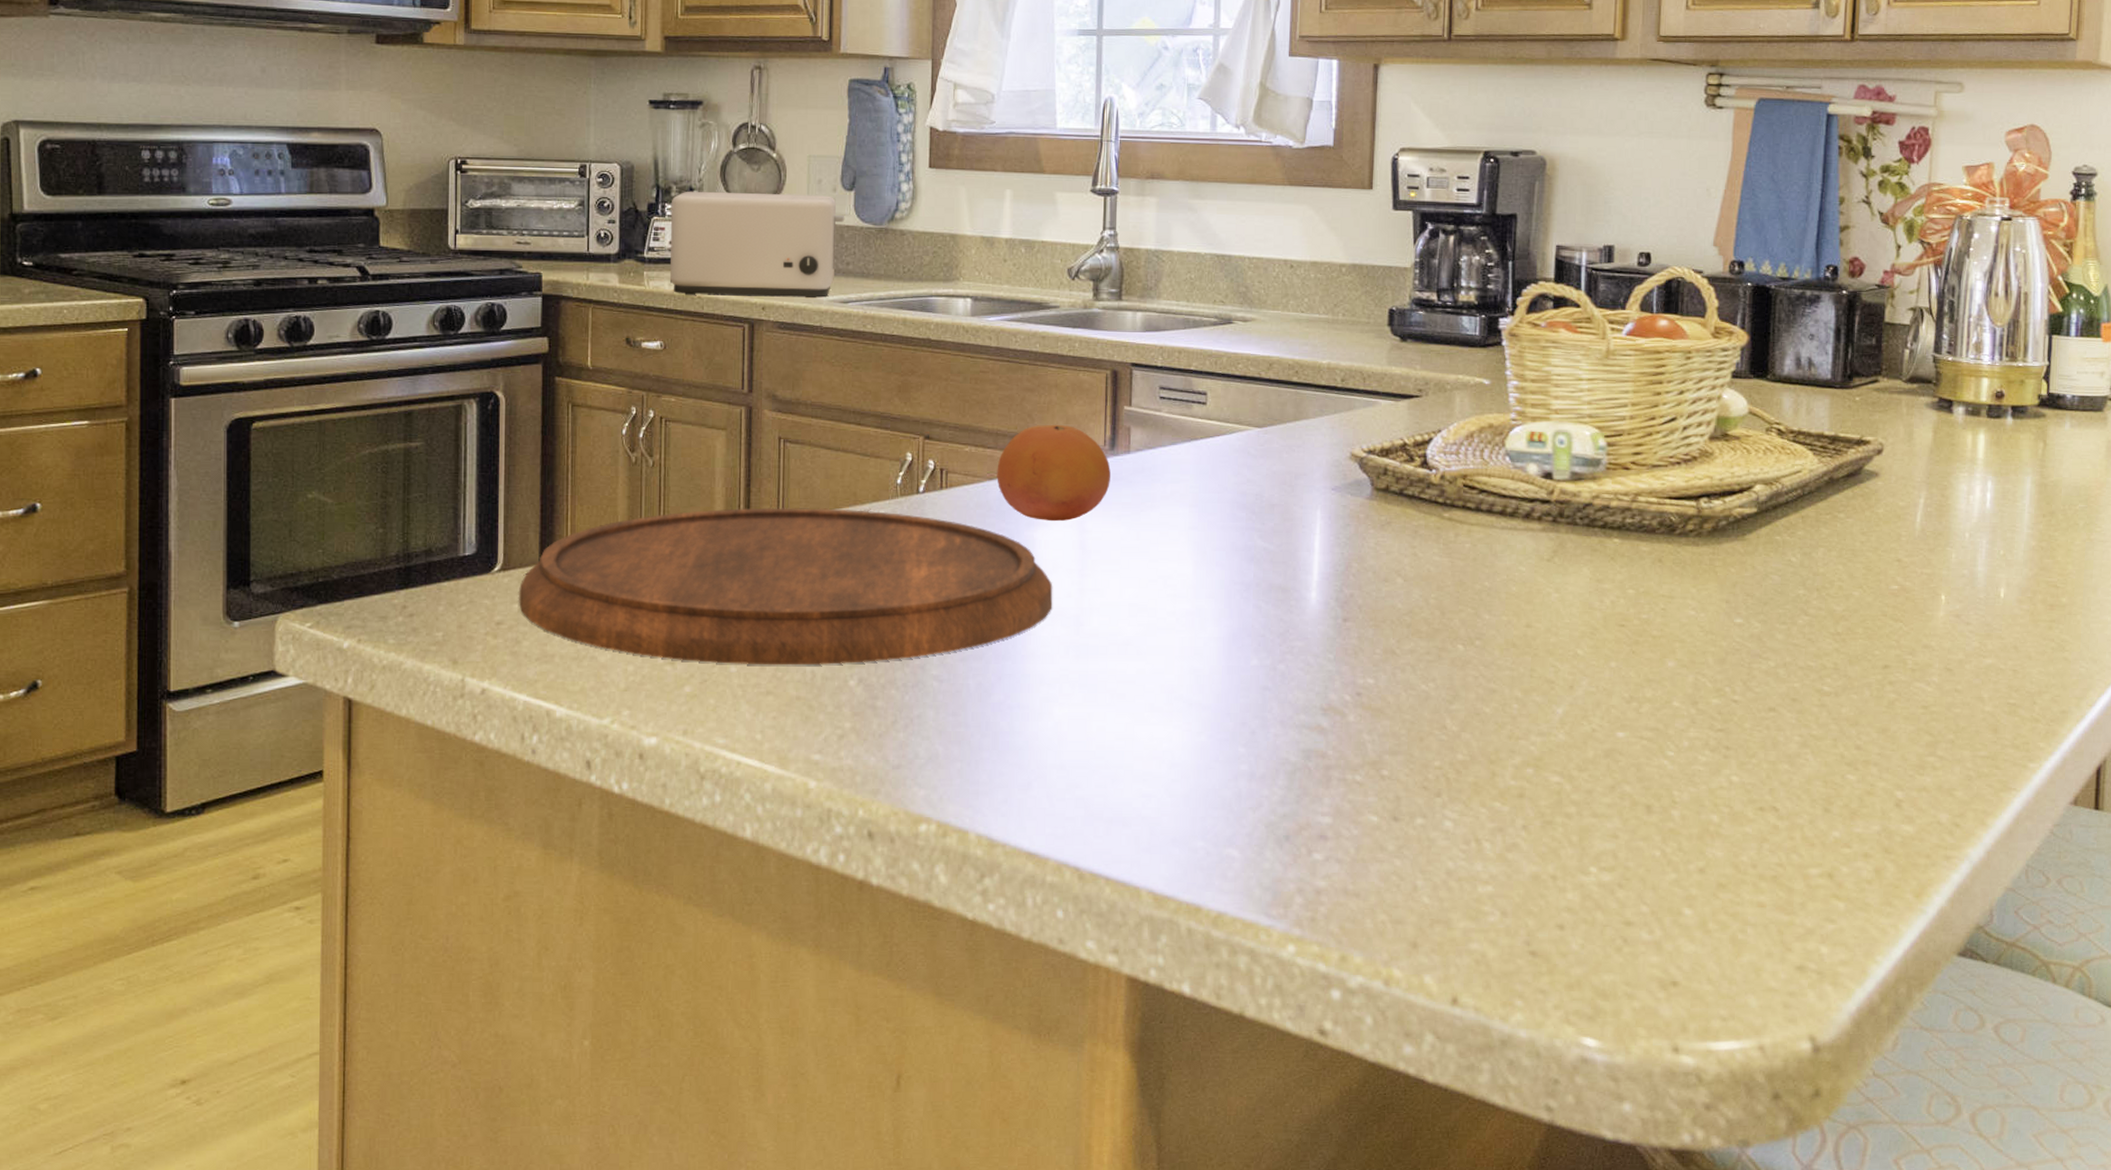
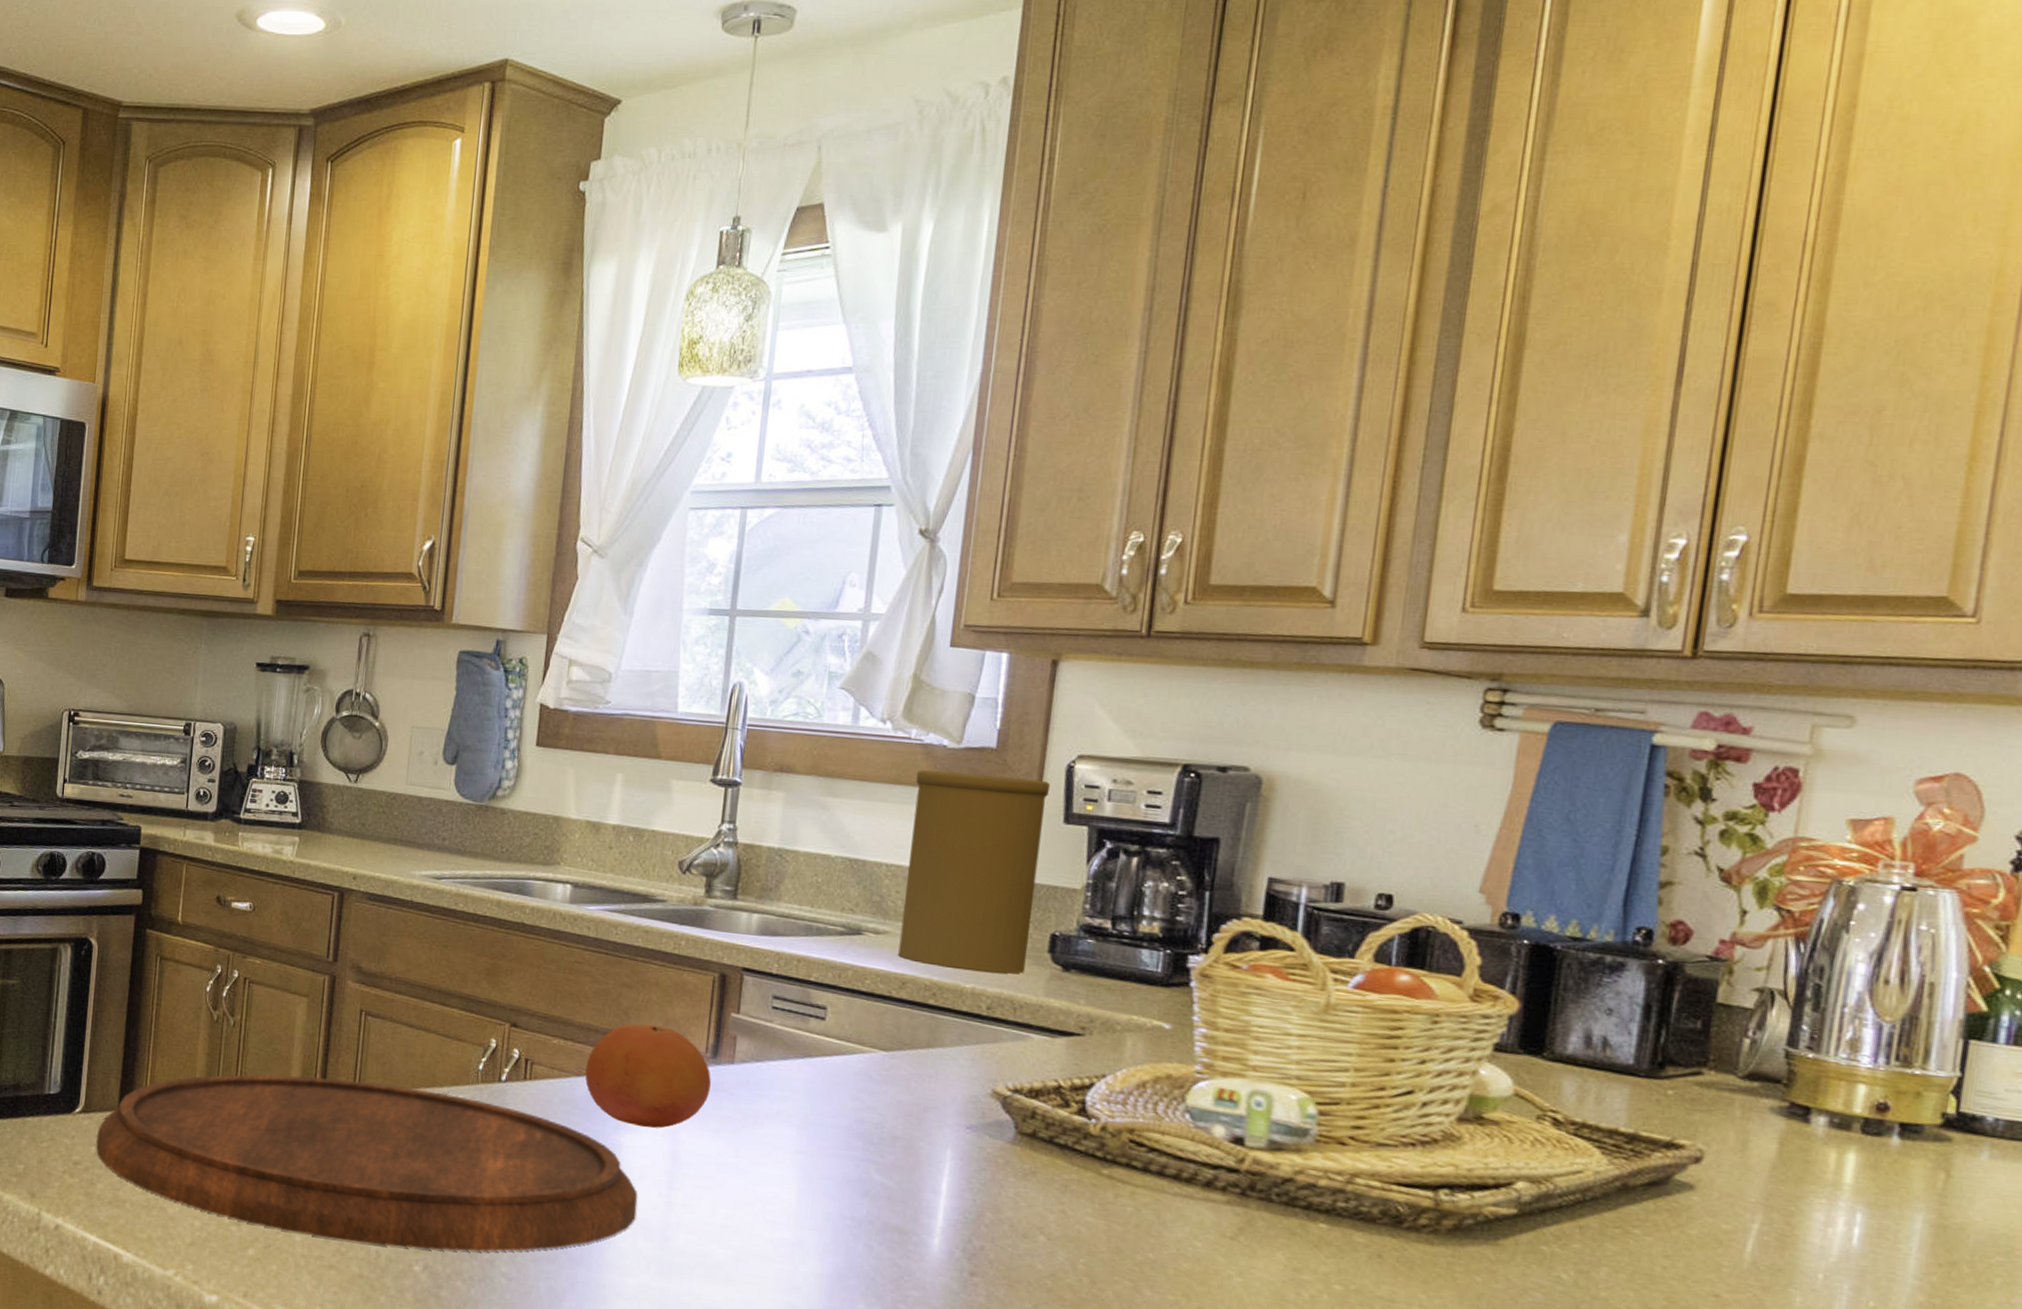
toaster: present [670,191,844,299] -> none [264,755,444,872]
canister: none [1264,170,1380,349] -> present [898,770,1051,974]

